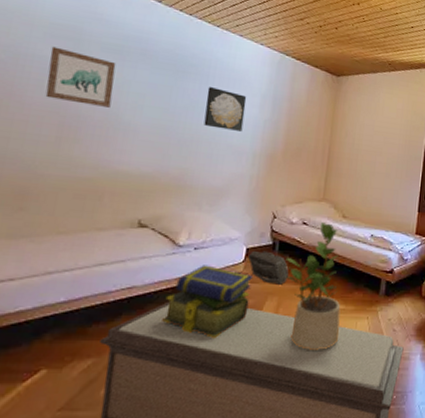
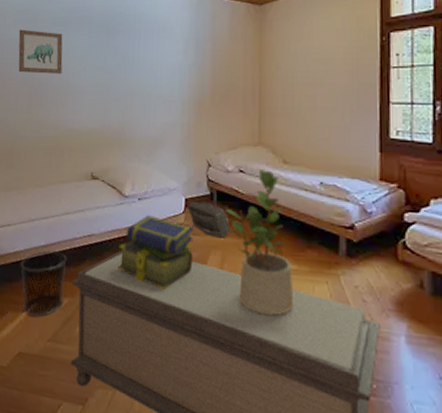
waste bin: none [23,306,96,385] -> present [20,250,67,317]
wall art: present [204,87,247,132] -> none [135,41,171,80]

